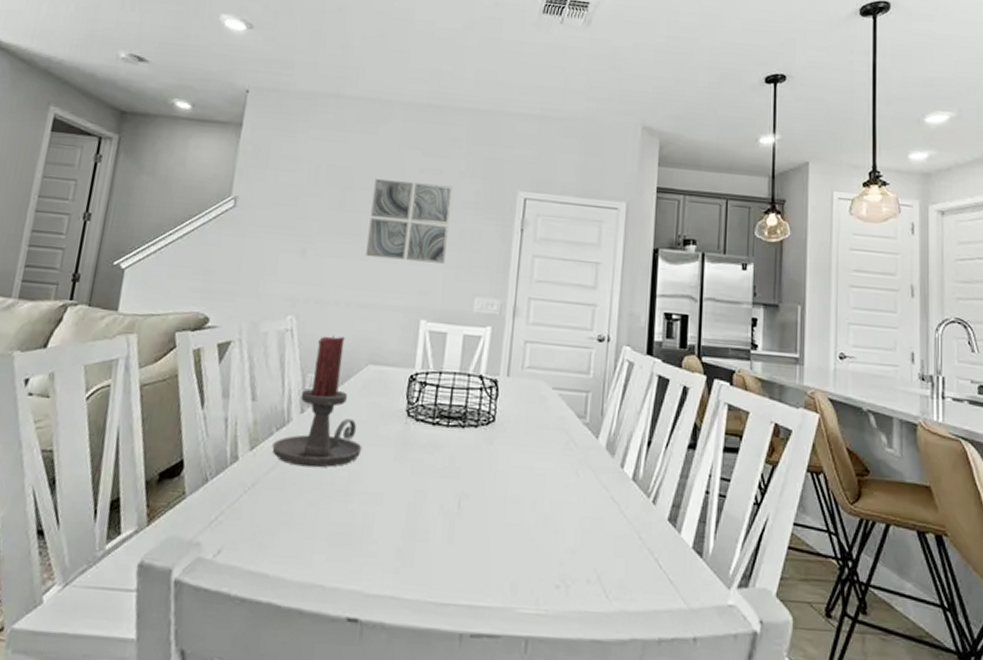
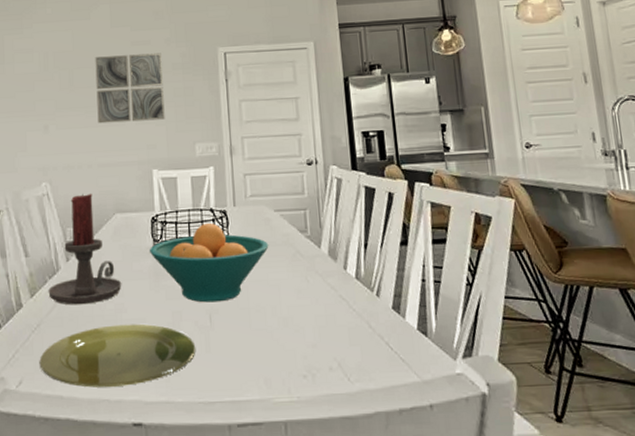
plate: none [246,496,437,572] -> present [39,324,196,388]
fruit bowl: none [400,391,540,486] -> present [149,222,269,303]

